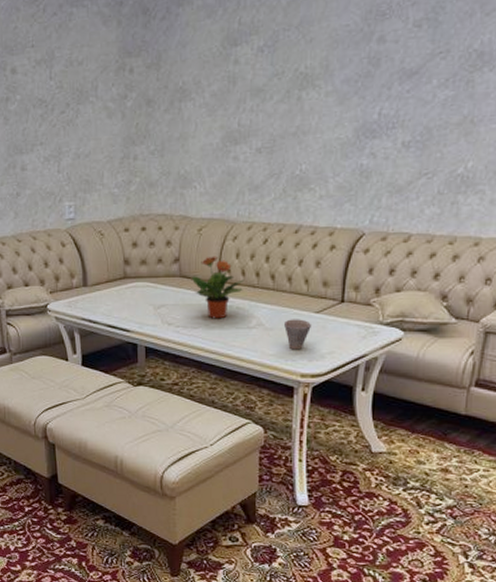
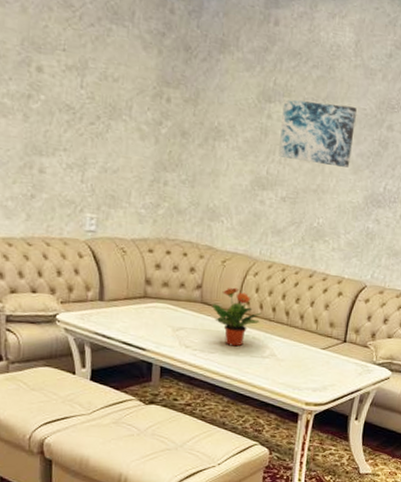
wall art: none [250,26,337,104] -> present [279,99,357,168]
cup: present [284,319,312,350] -> none [294,352,318,381]

